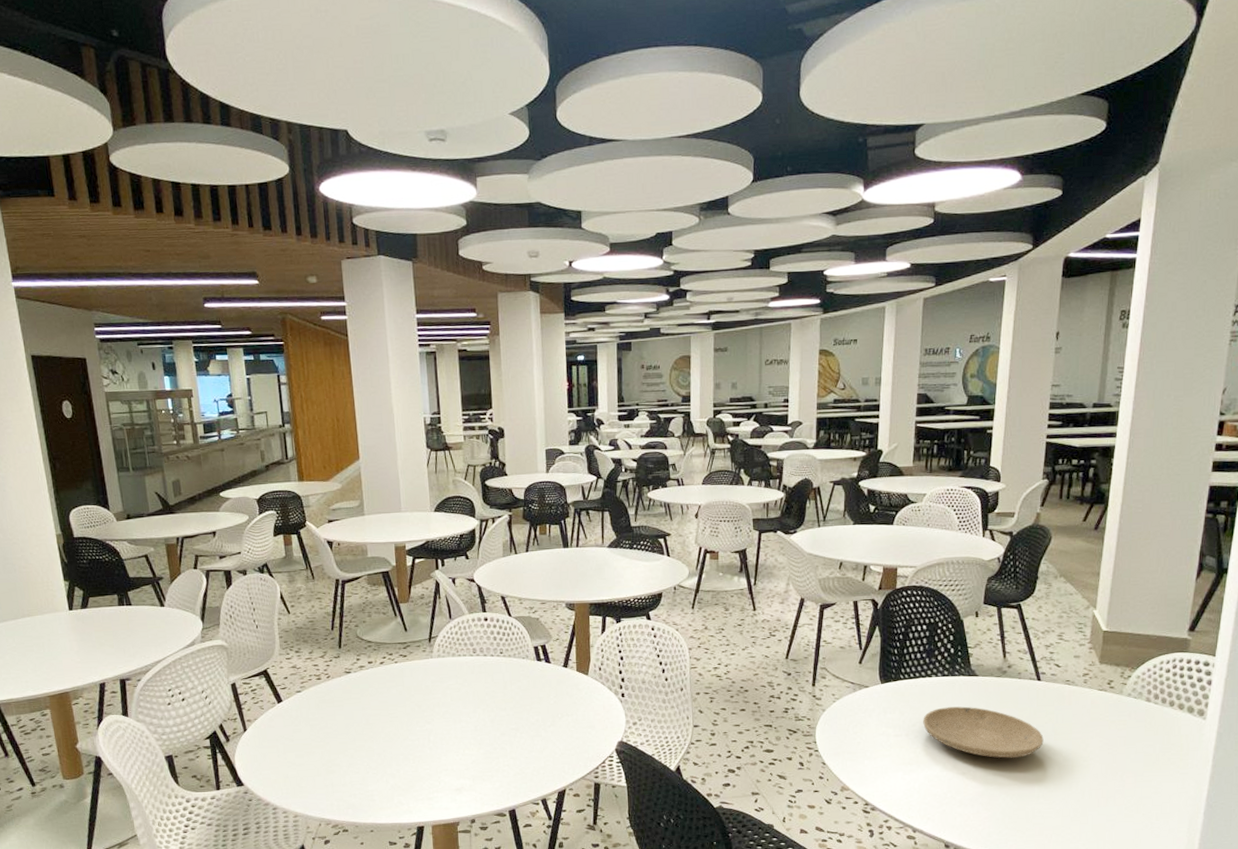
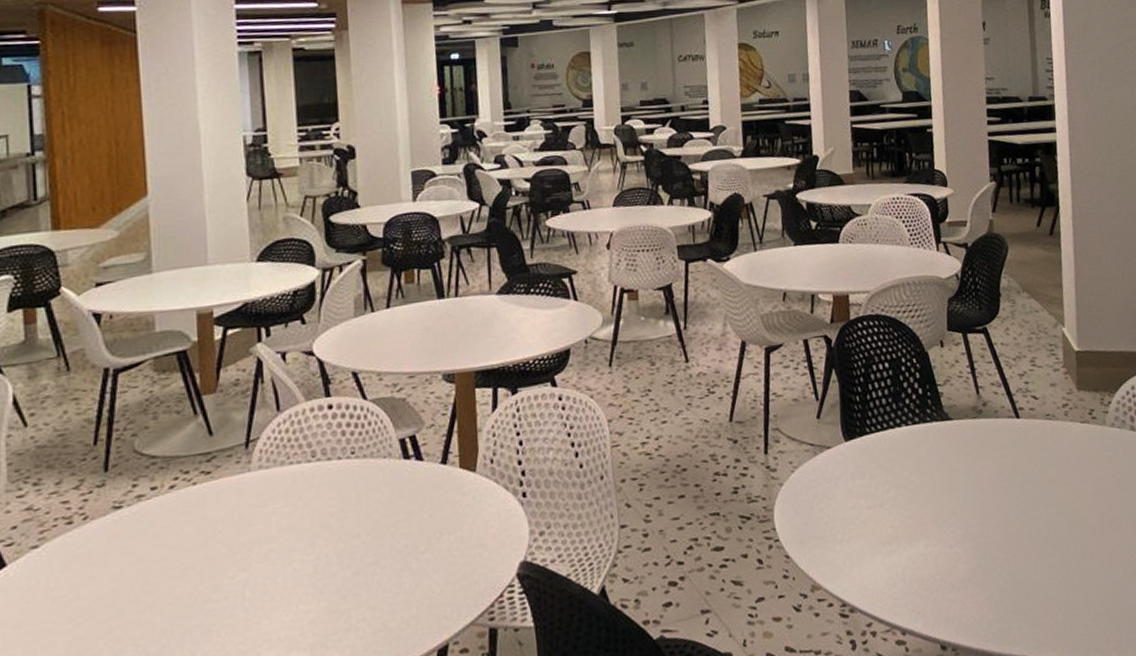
plate: present [923,706,1044,758] -> none [897,459,1033,522]

